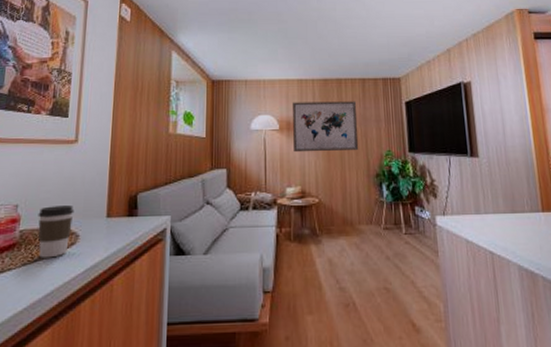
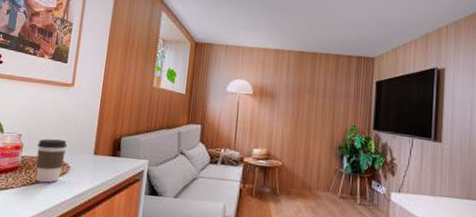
wall art: present [293,101,359,153] -> none [264,70,329,122]

